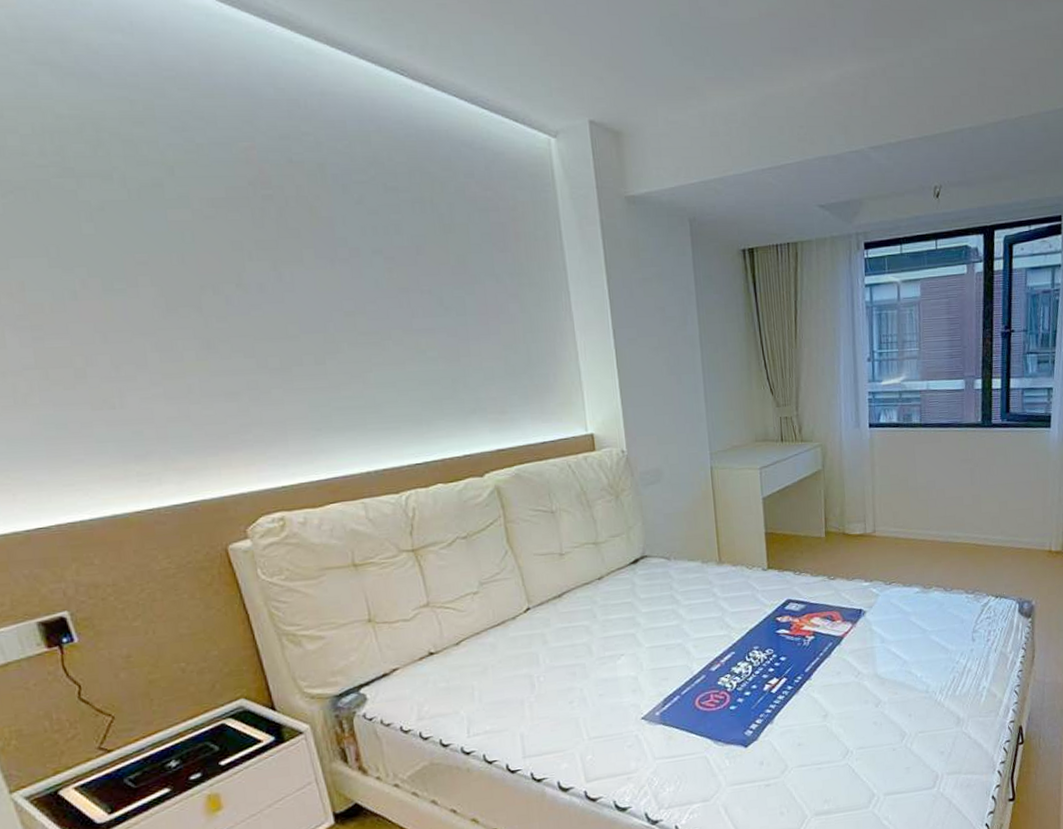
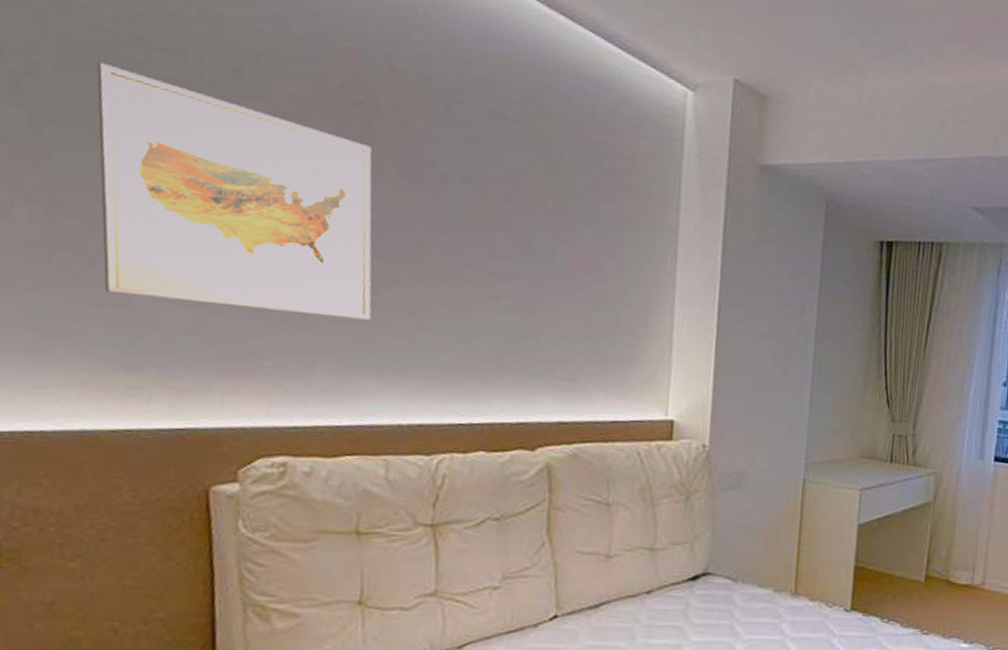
wall art: none [38,196,323,397] -> present [97,62,372,320]

